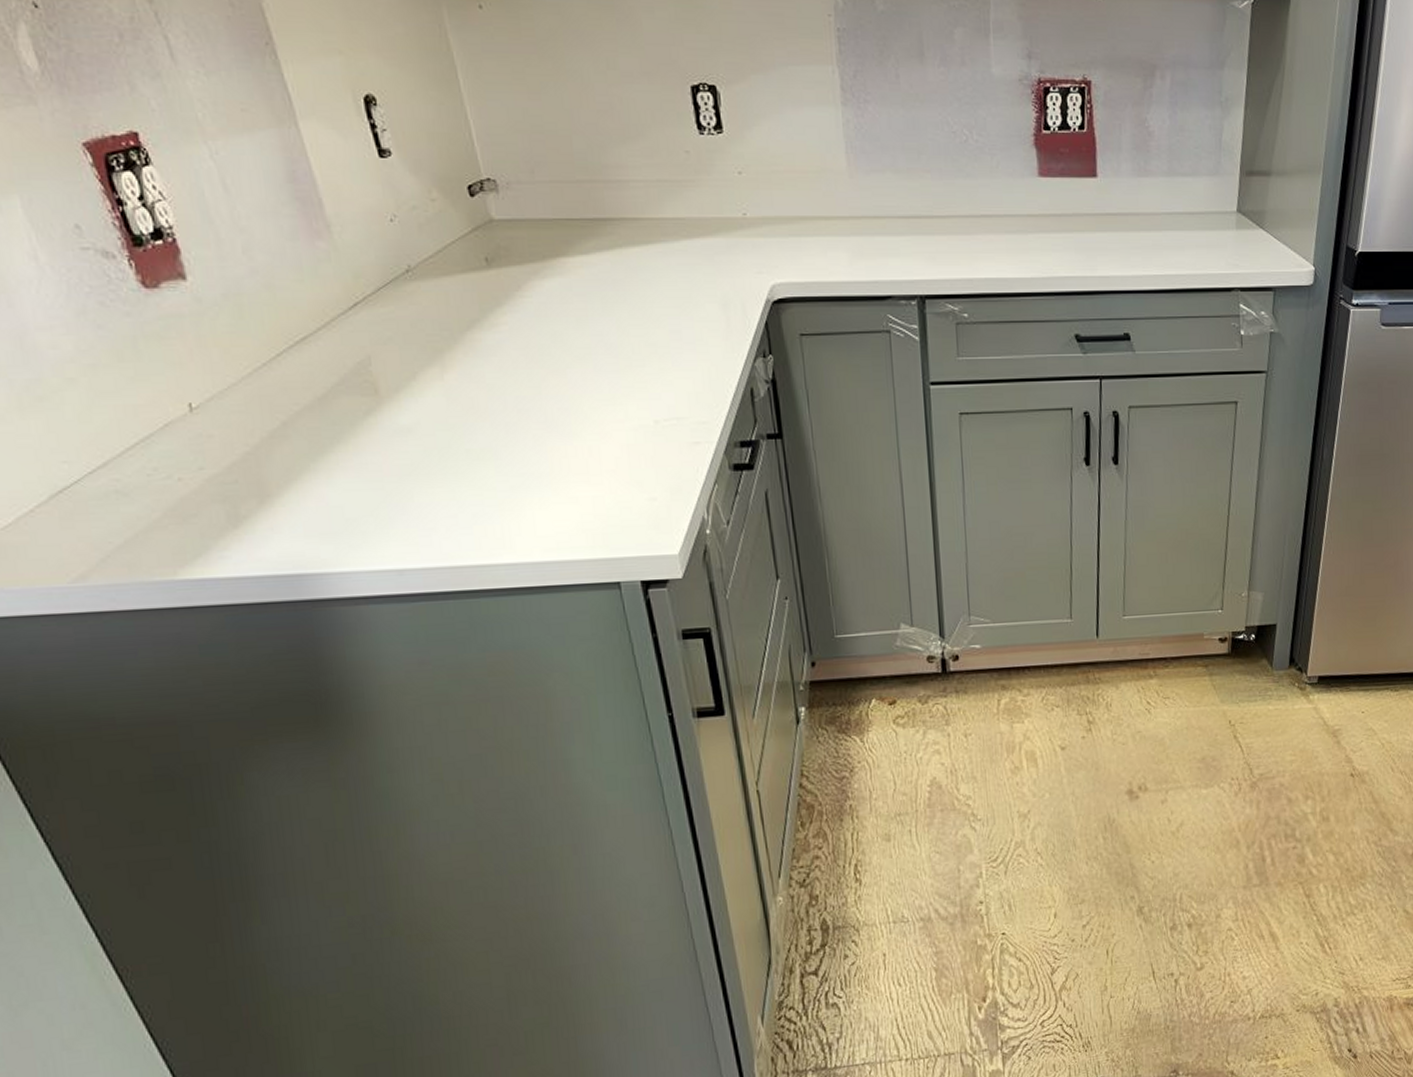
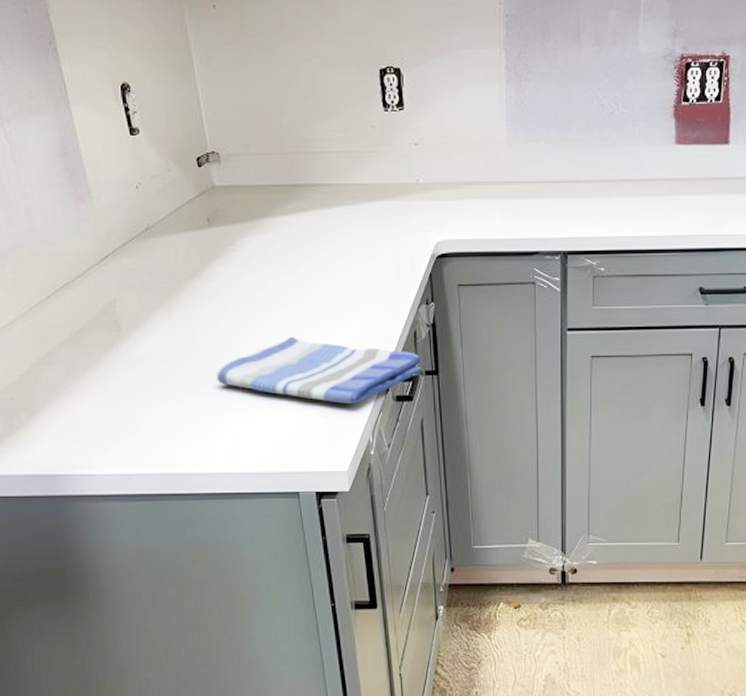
dish towel: none [506,397,763,475] -> present [215,336,423,404]

